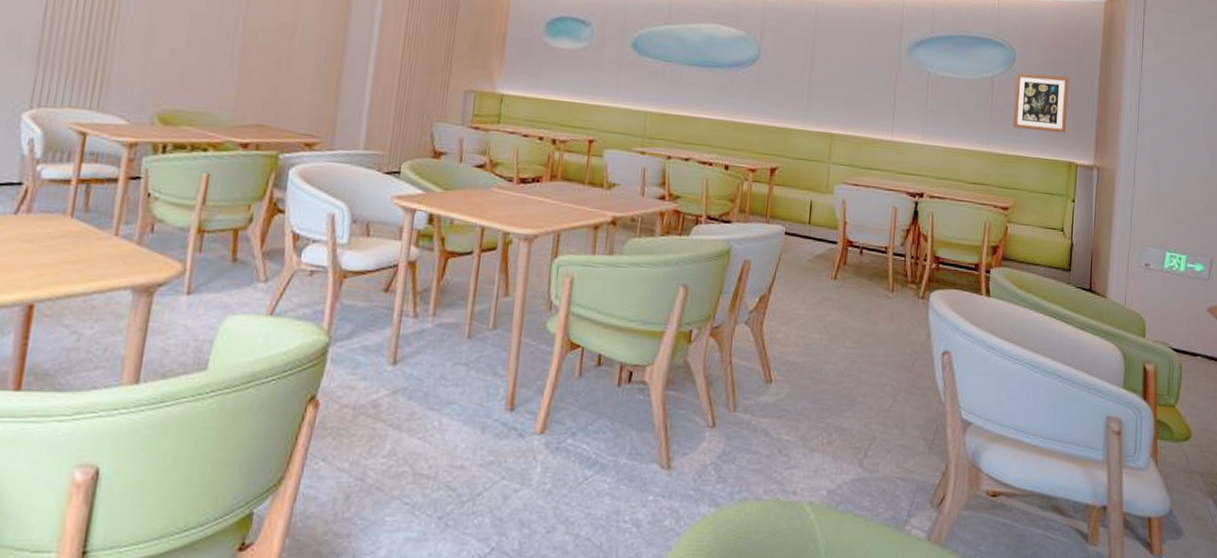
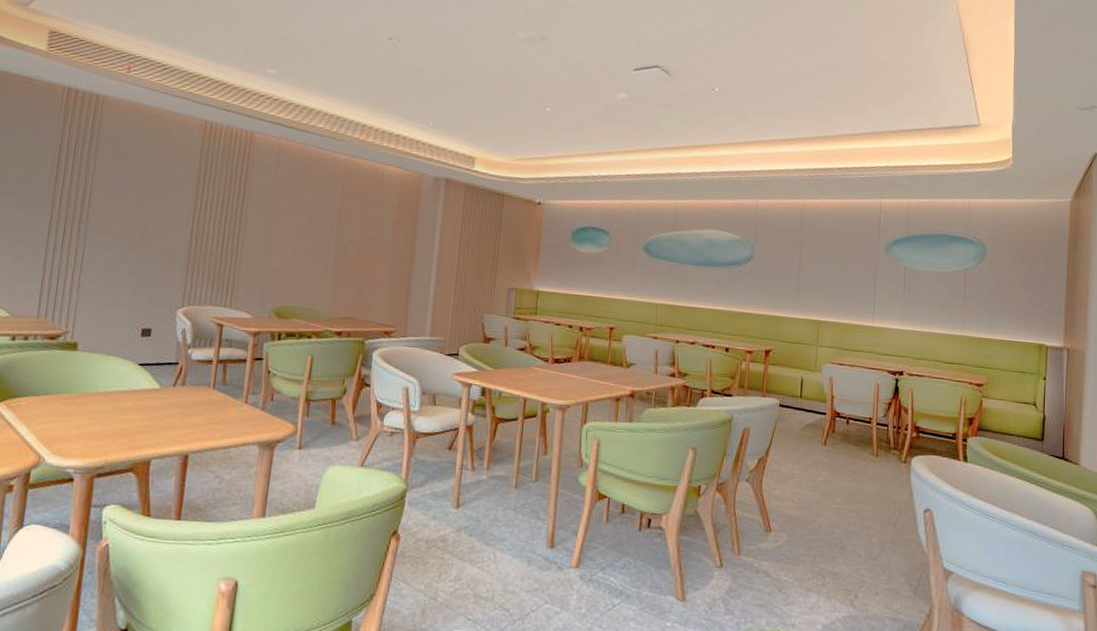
wall art: present [1012,73,1069,133] -> none [985,266,1038,319]

